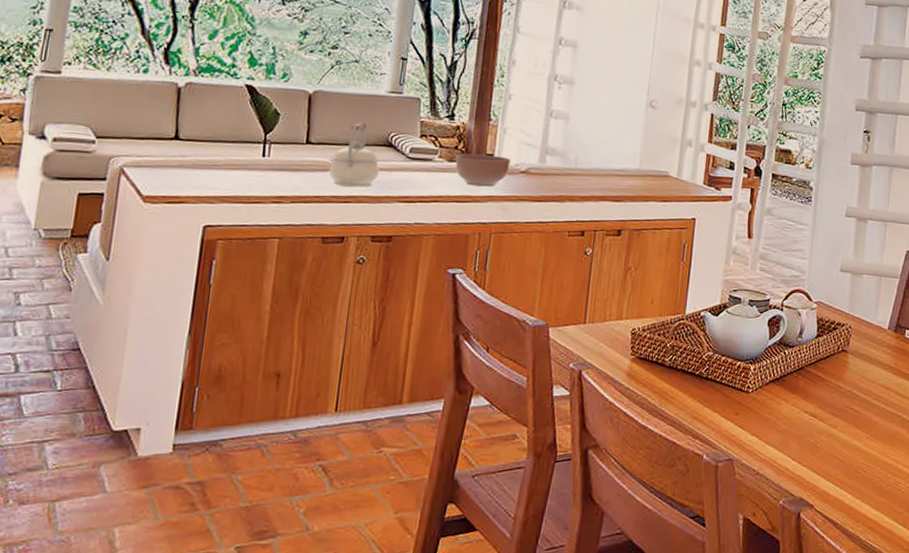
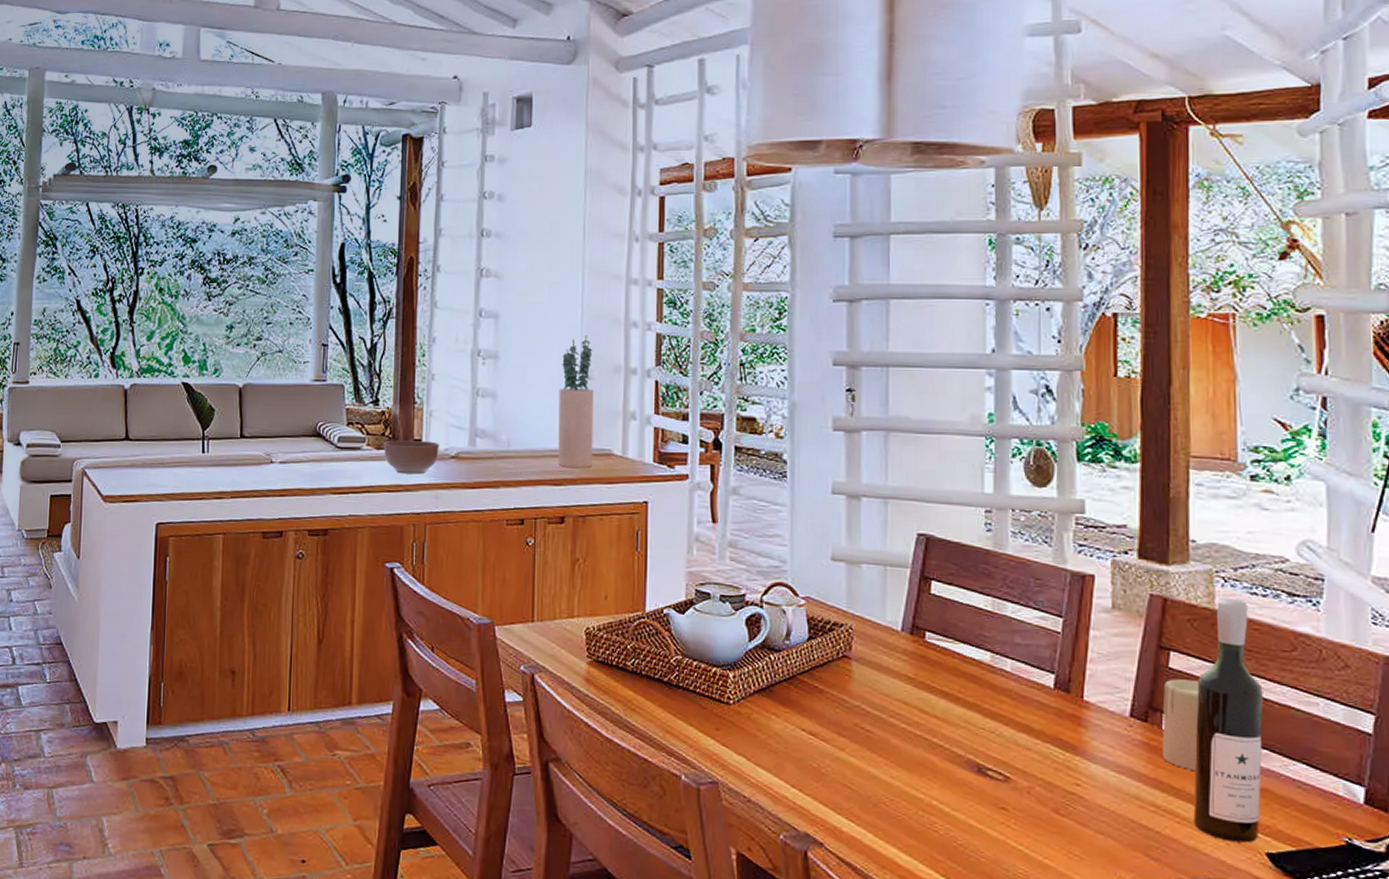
kettle: present [328,122,380,188] -> none [263,413,311,481]
vase: none [620,69,660,188] -> present [558,335,594,469]

